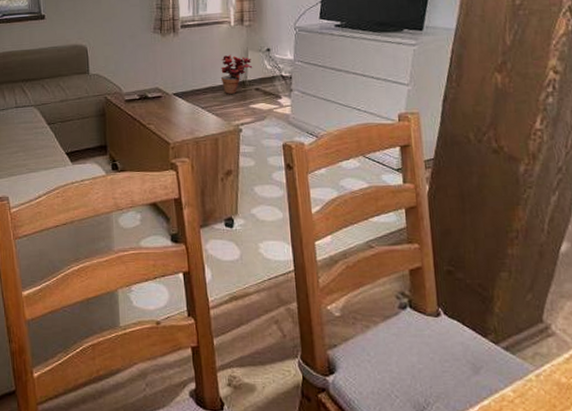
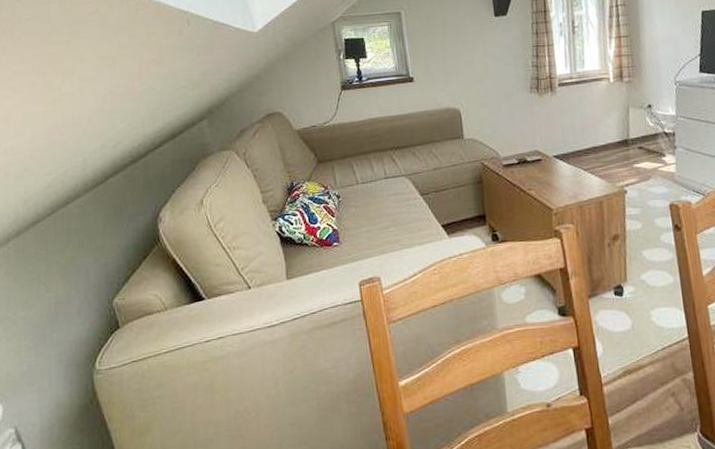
potted plant: present [220,54,253,94] -> none [602,112,635,154]

